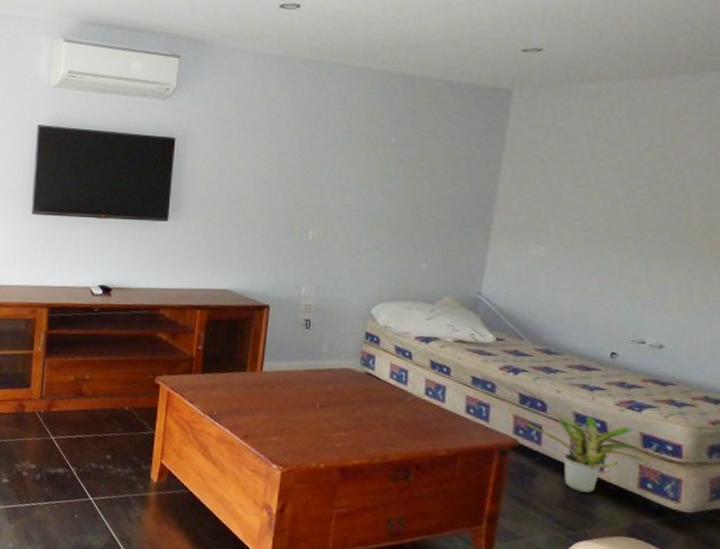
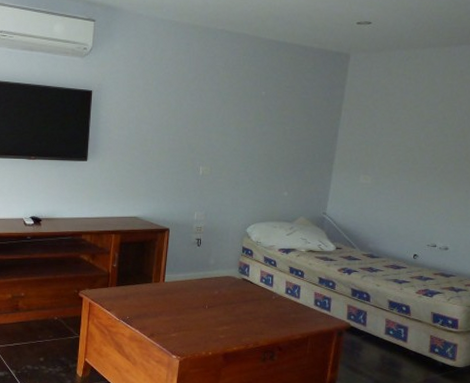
potted plant: present [524,412,649,493] -> none [355,300,437,358]

